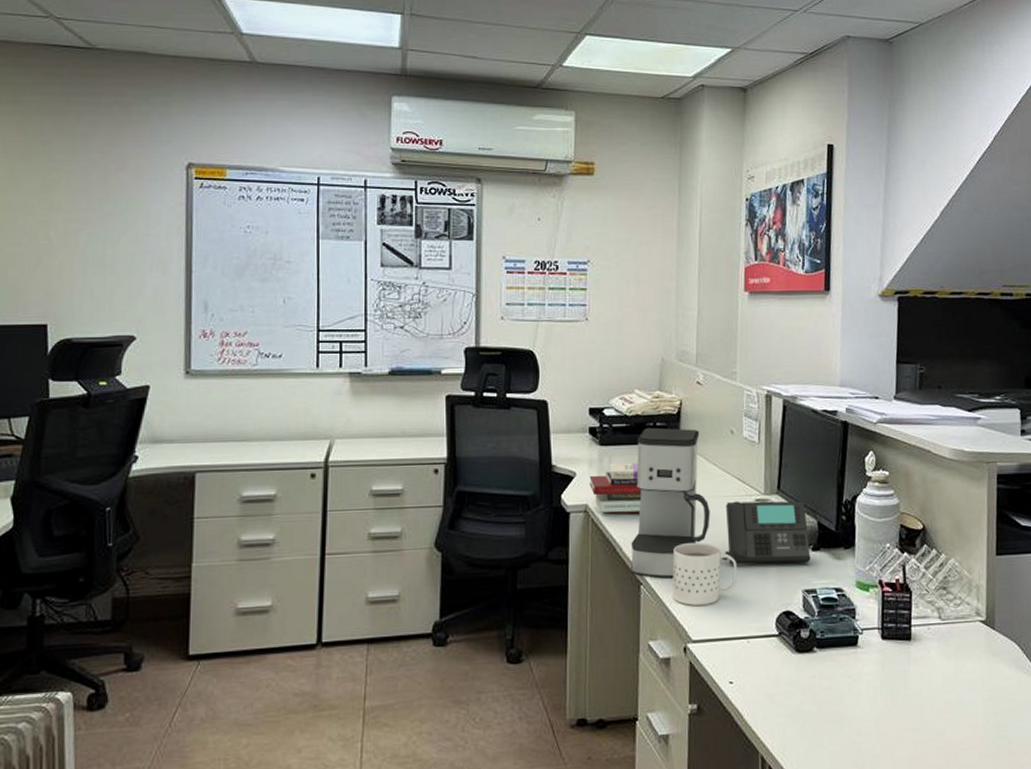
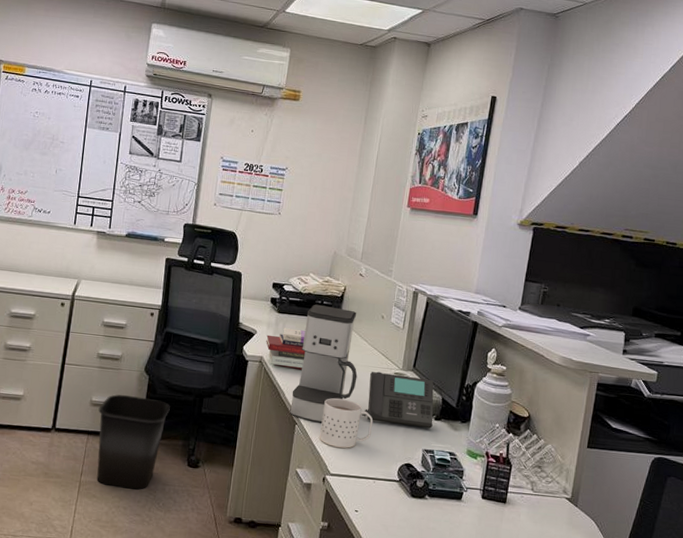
waste bin: none [378,582,475,708] -> present [97,394,170,490]

